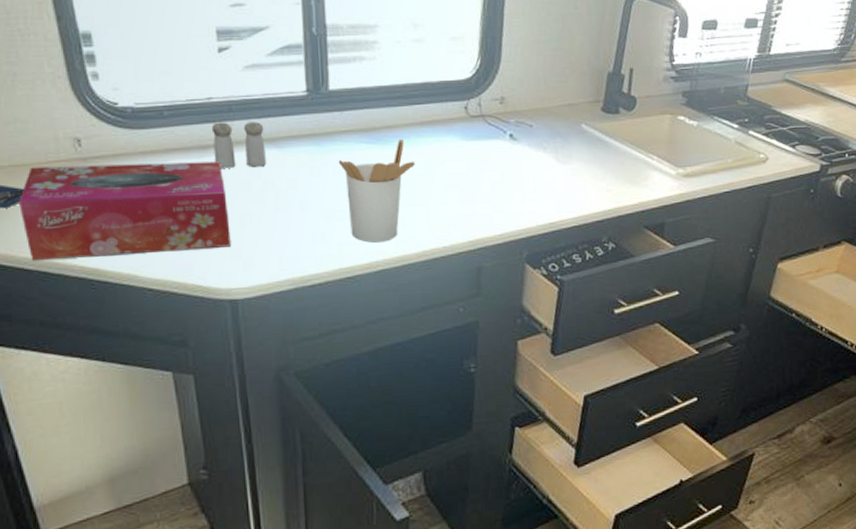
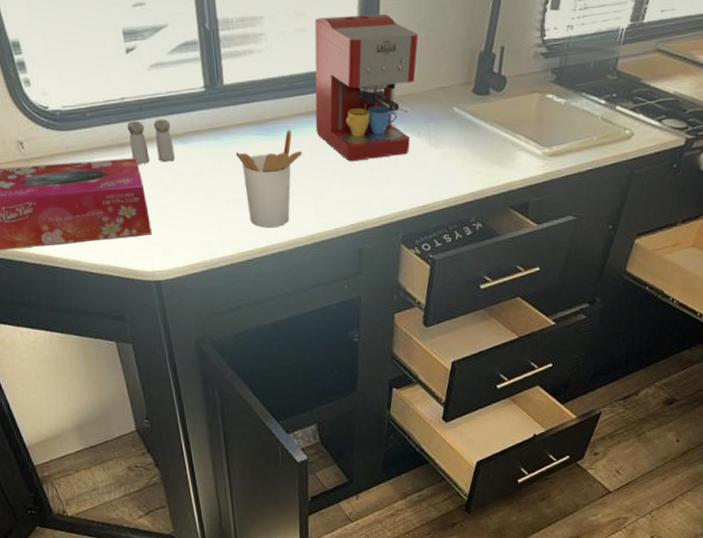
coffee maker: none [431,30,544,175] -> present [314,13,418,162]

